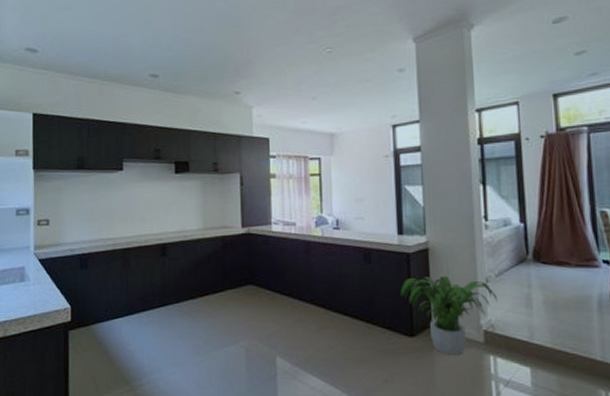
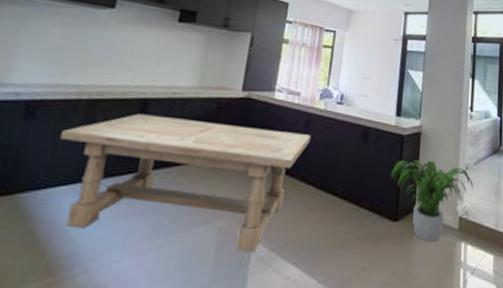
dining table: none [109,256,314,367] -> present [60,114,312,253]

